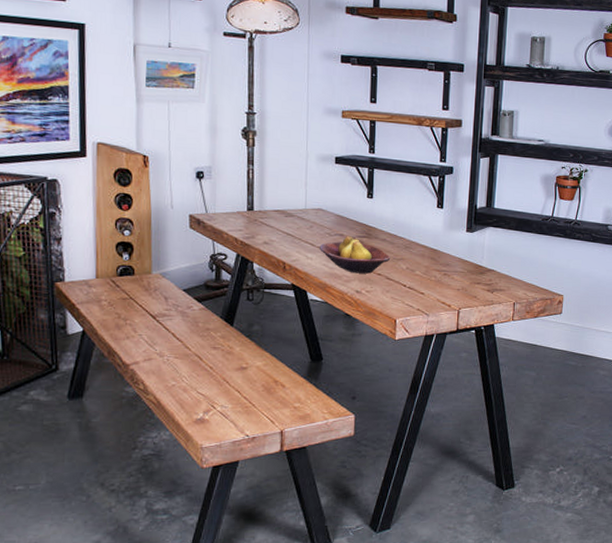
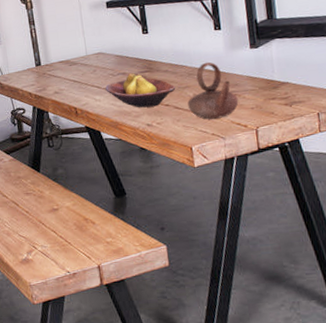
teapot: none [399,237,447,295] -> present [187,61,239,120]

